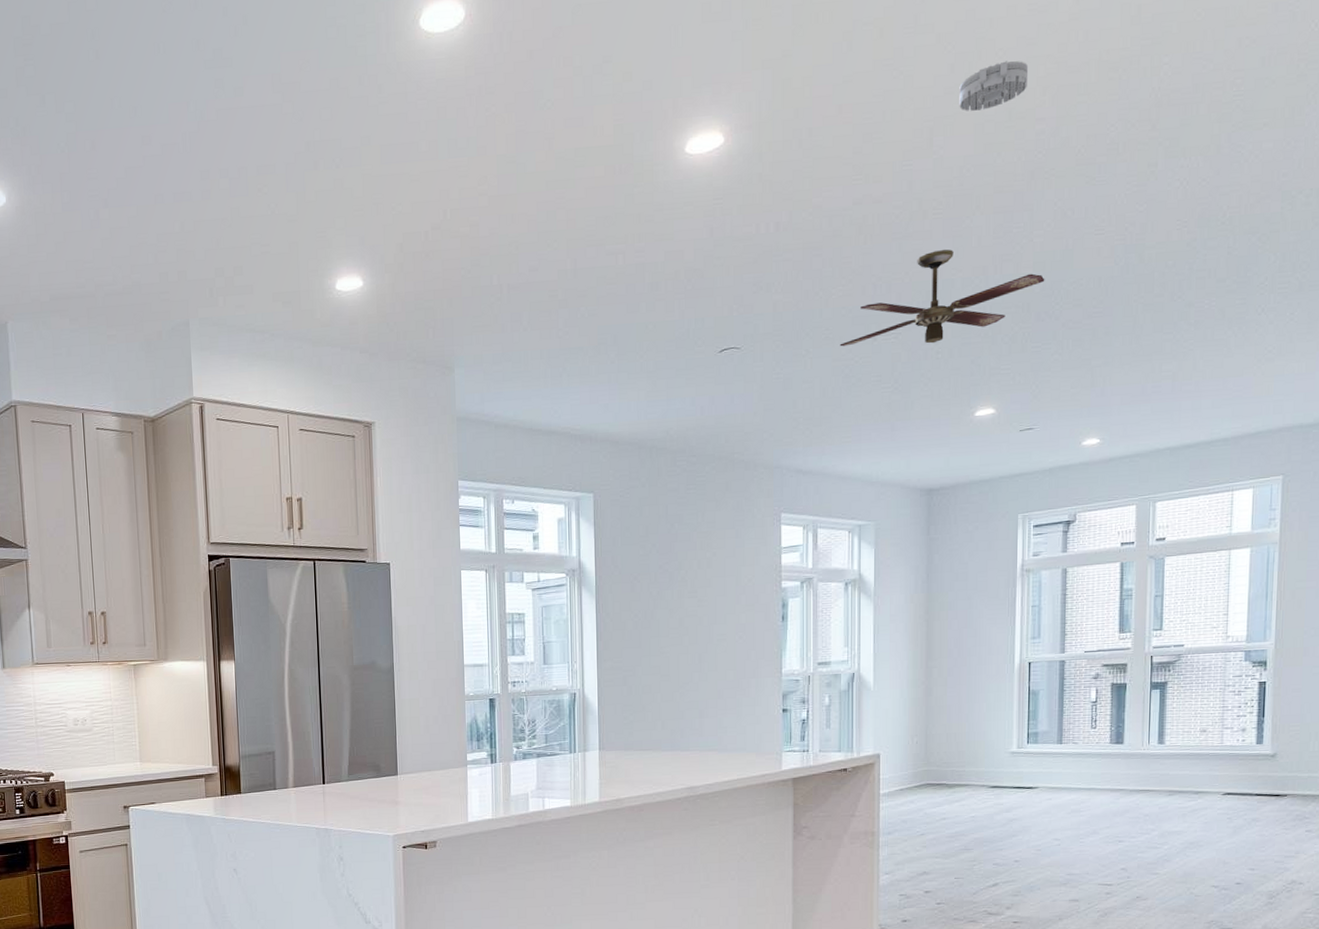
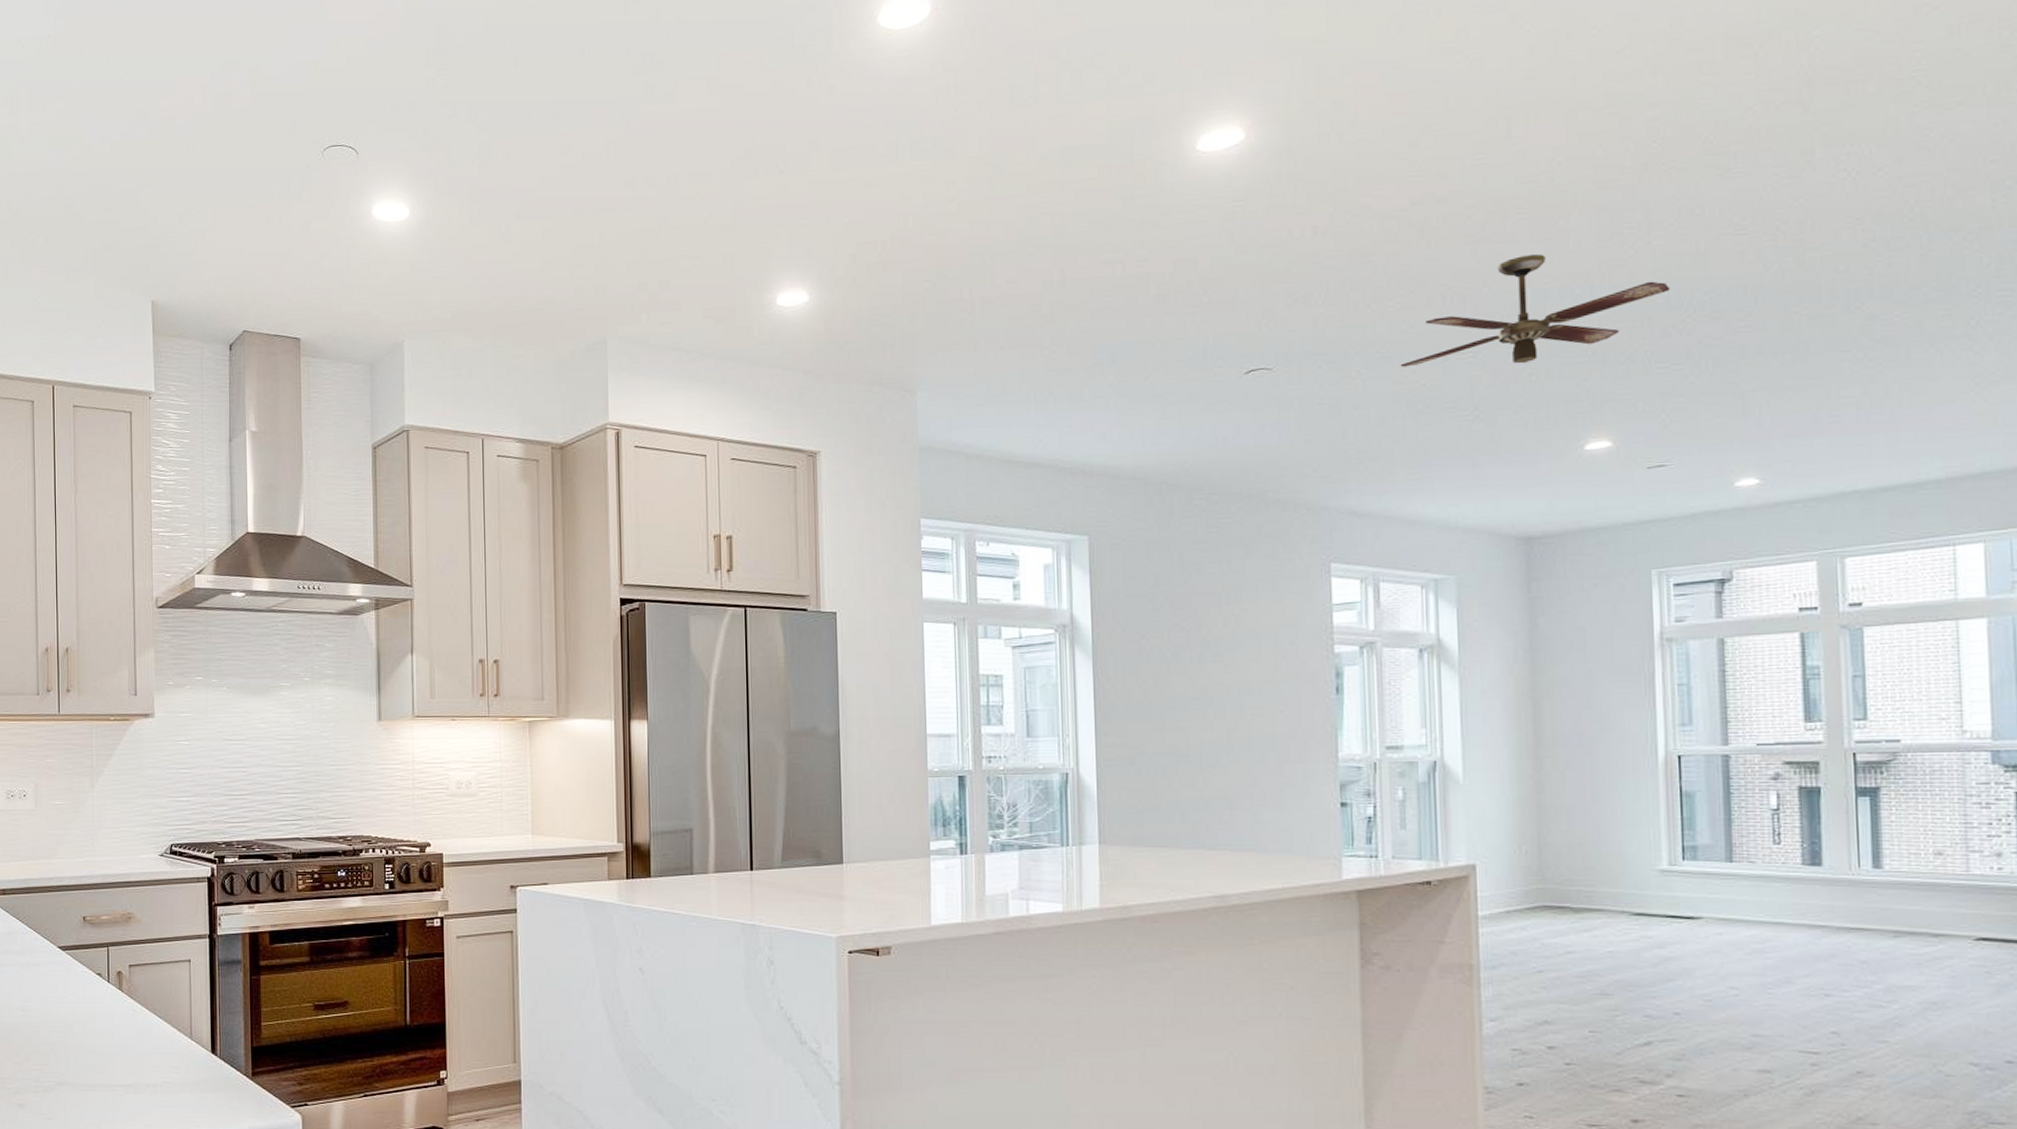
smoke detector: present [959,61,1029,112] -> none [1543,39,1633,98]

